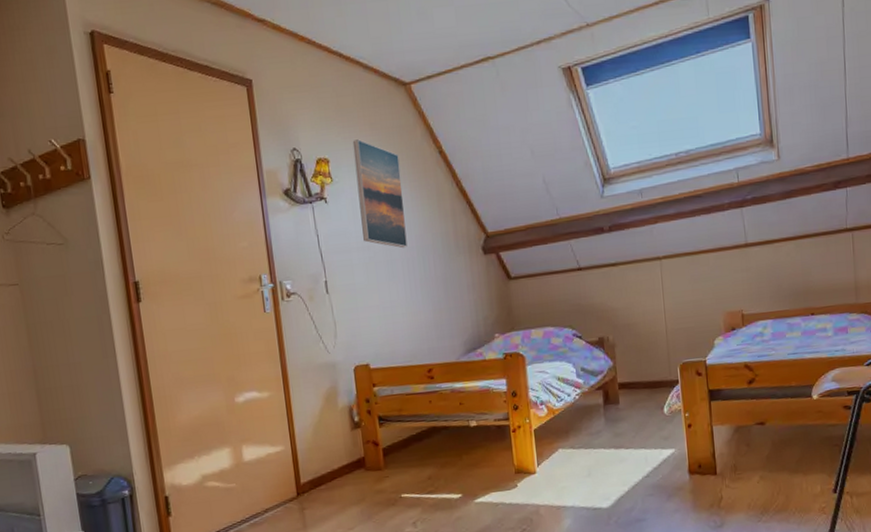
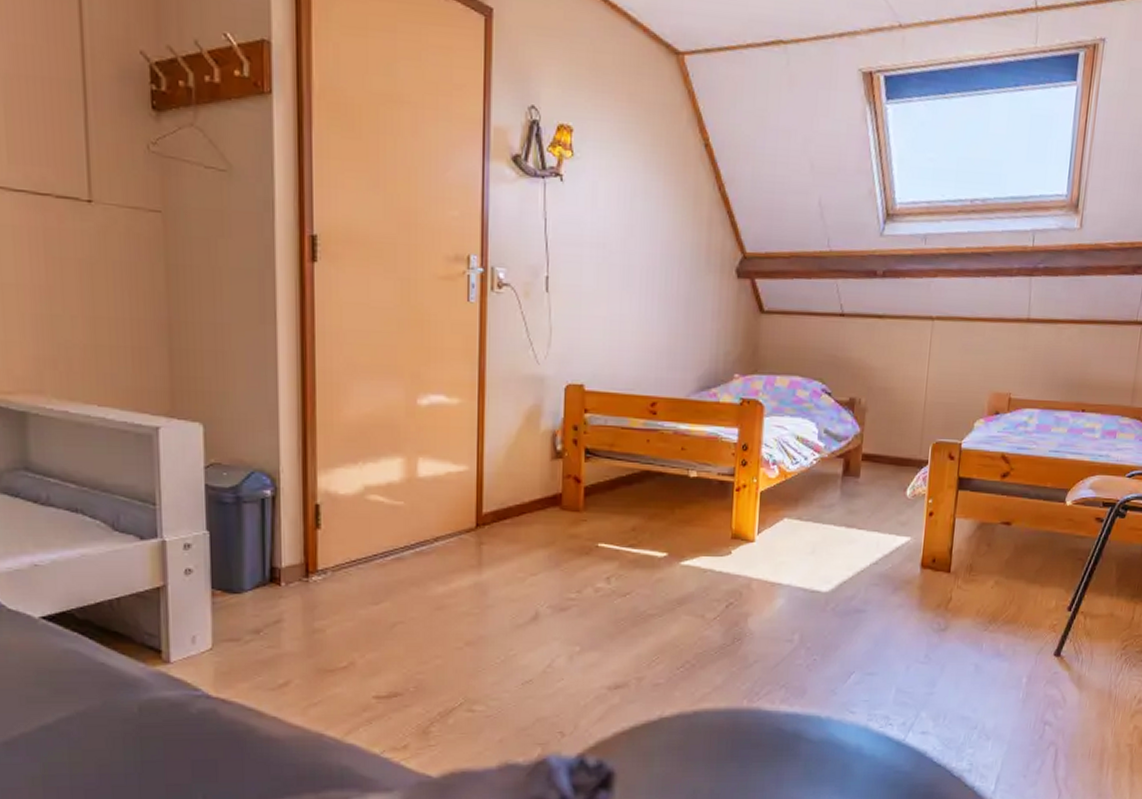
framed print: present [352,139,408,249] -> none [600,110,657,254]

